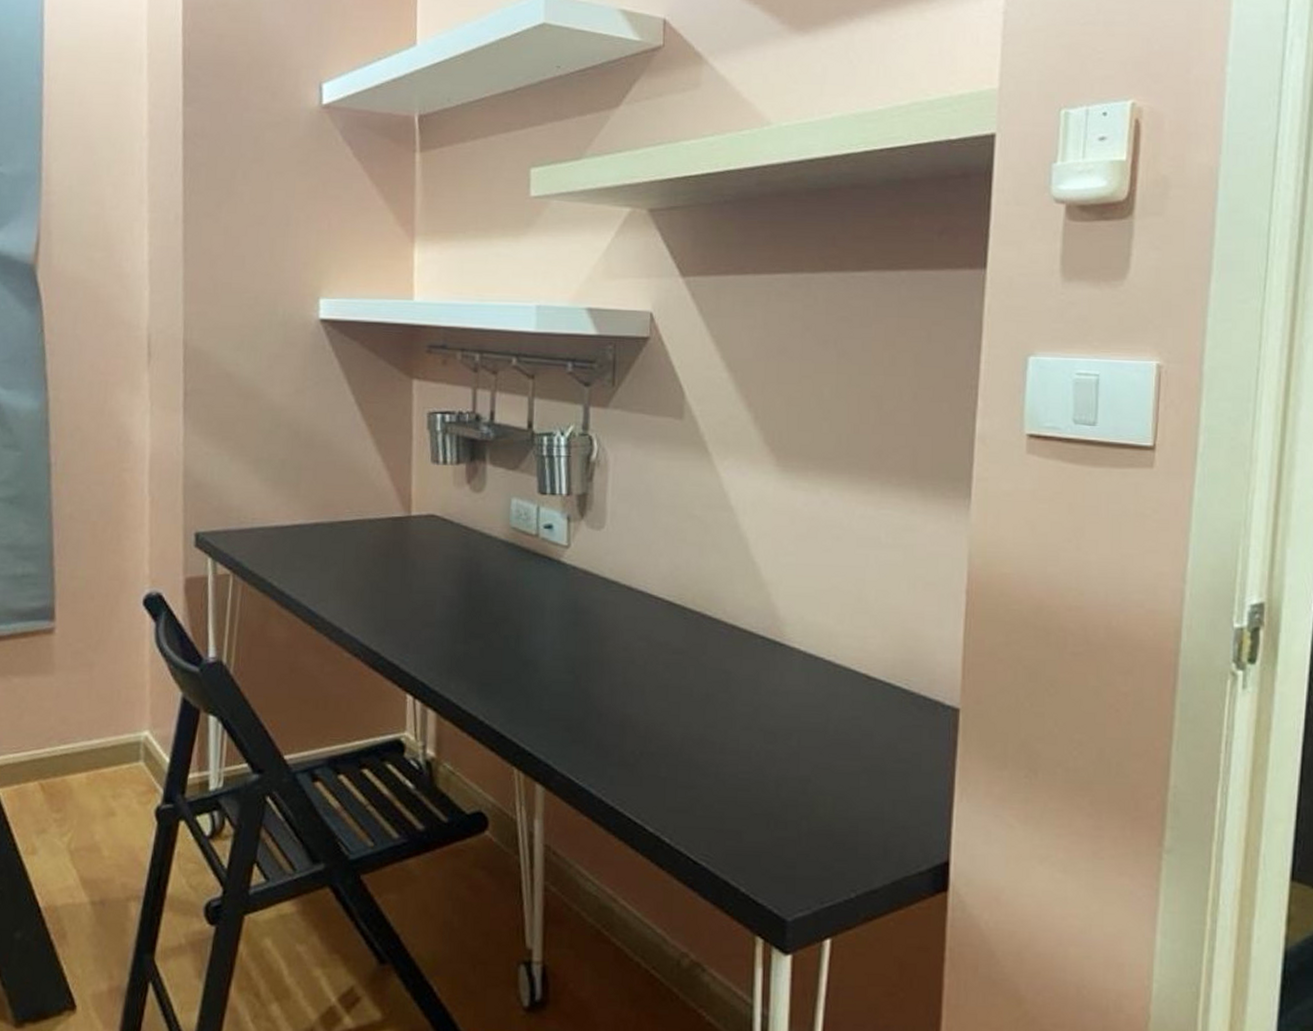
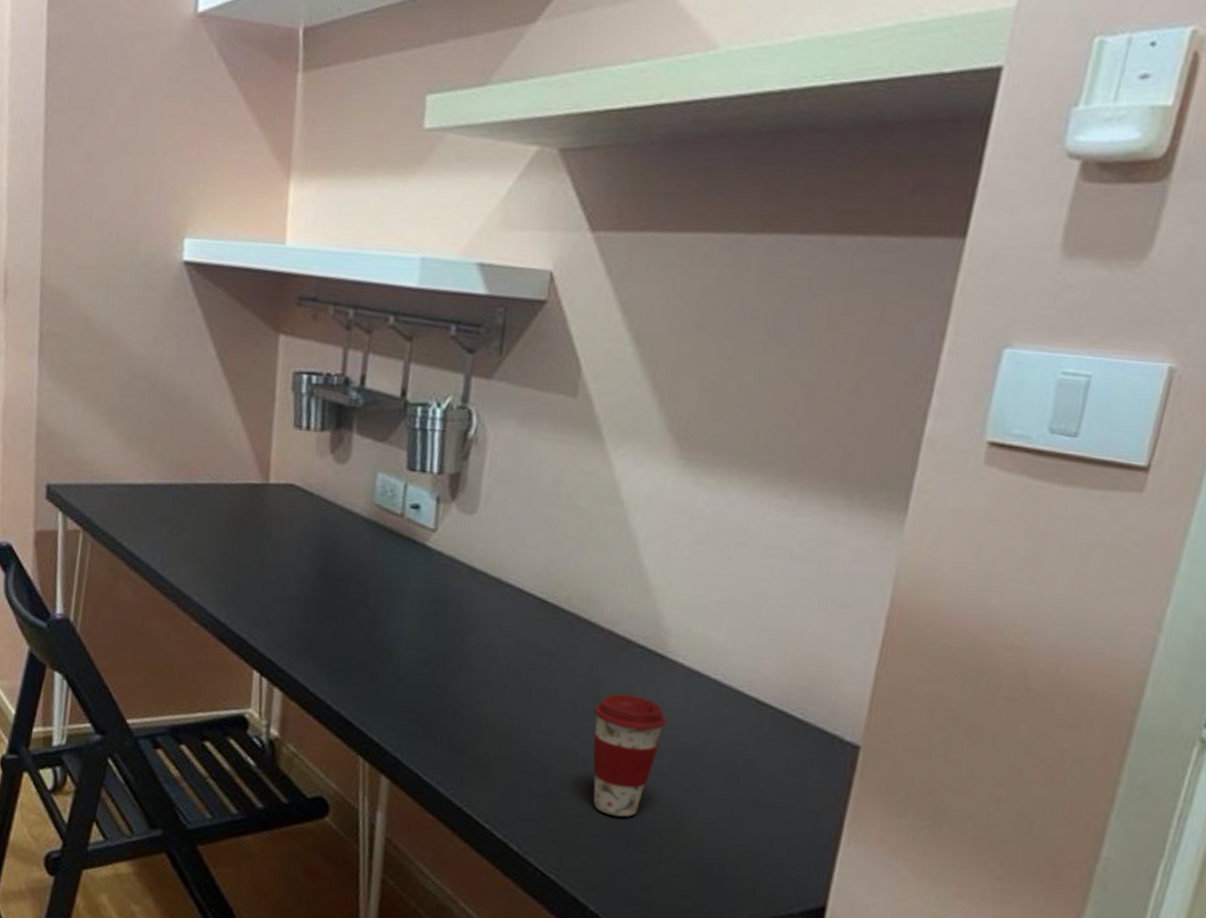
coffee cup: none [726,682,791,799] -> present [592,693,667,817]

